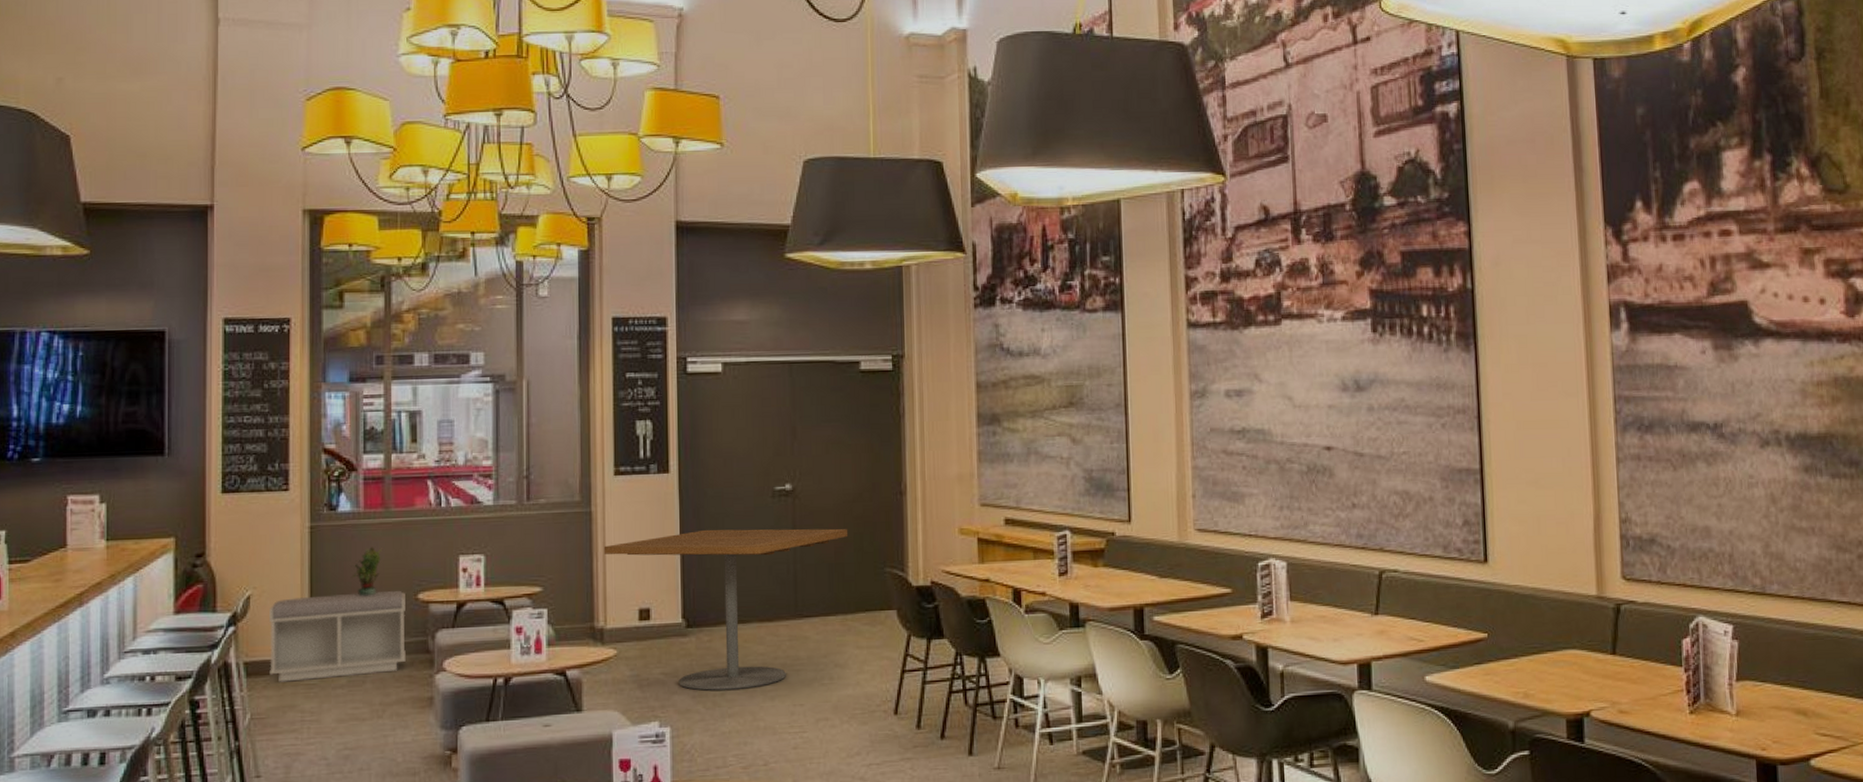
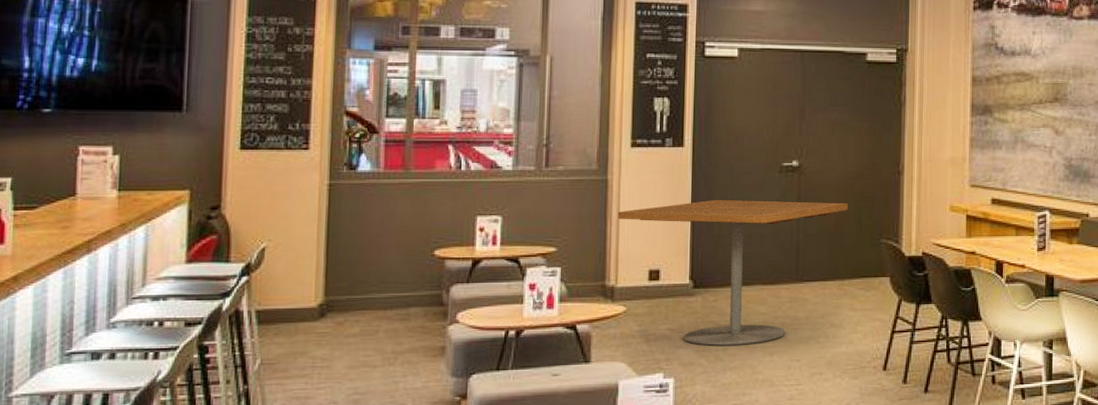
bench: present [269,590,406,682] -> none [282,246,422,330]
potted plant: present [350,546,383,596] -> none [367,204,402,251]

